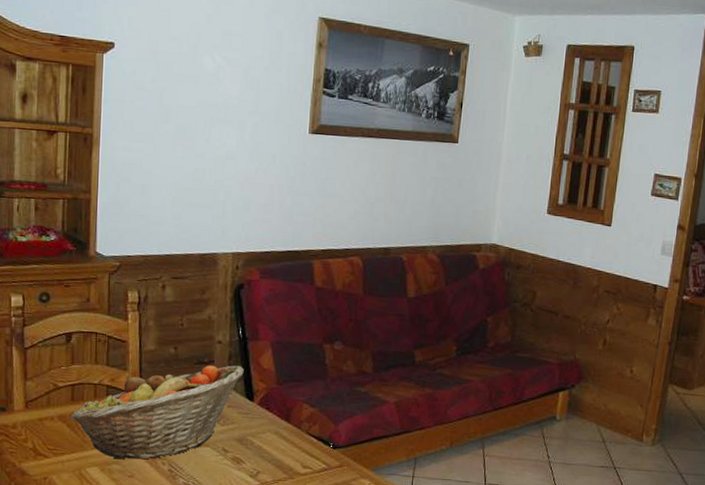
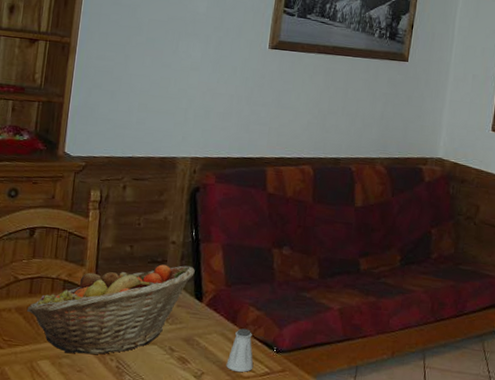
saltshaker: none [282,426,310,469] -> present [226,328,254,372]

